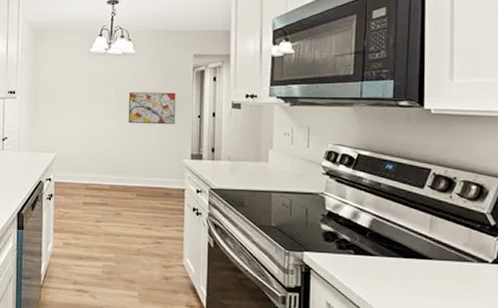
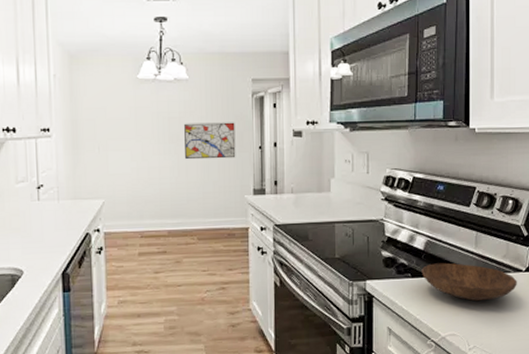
bowl: none [365,243,482,289] -> present [421,263,517,302]

